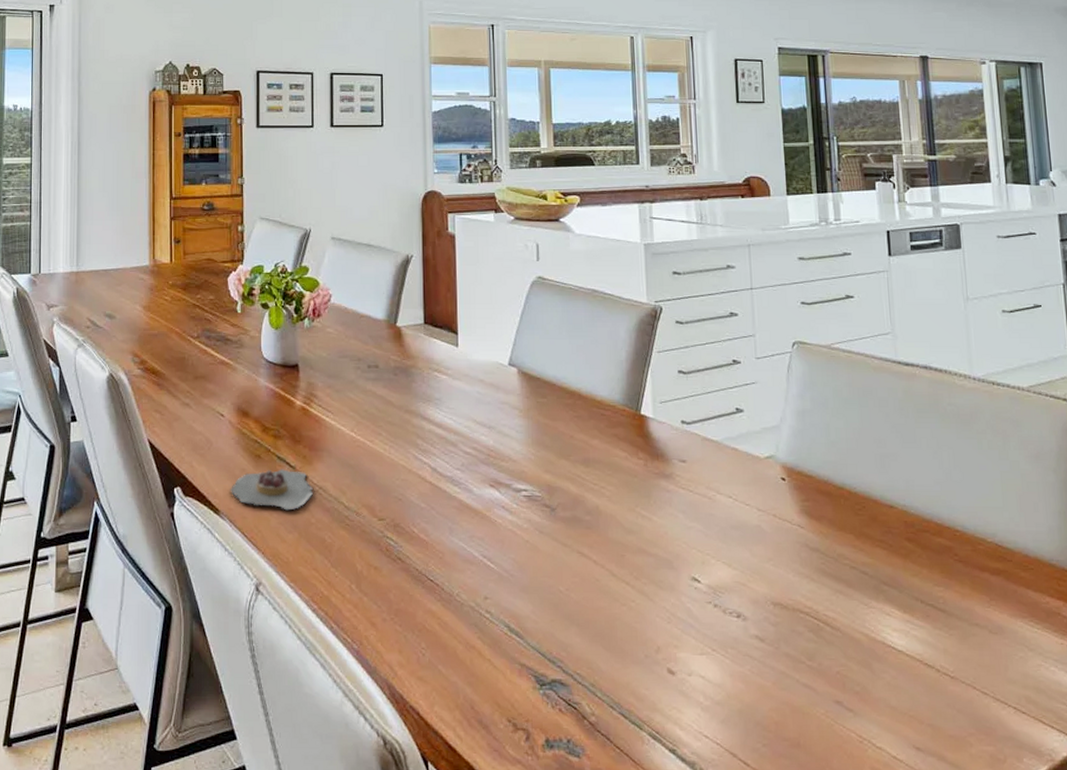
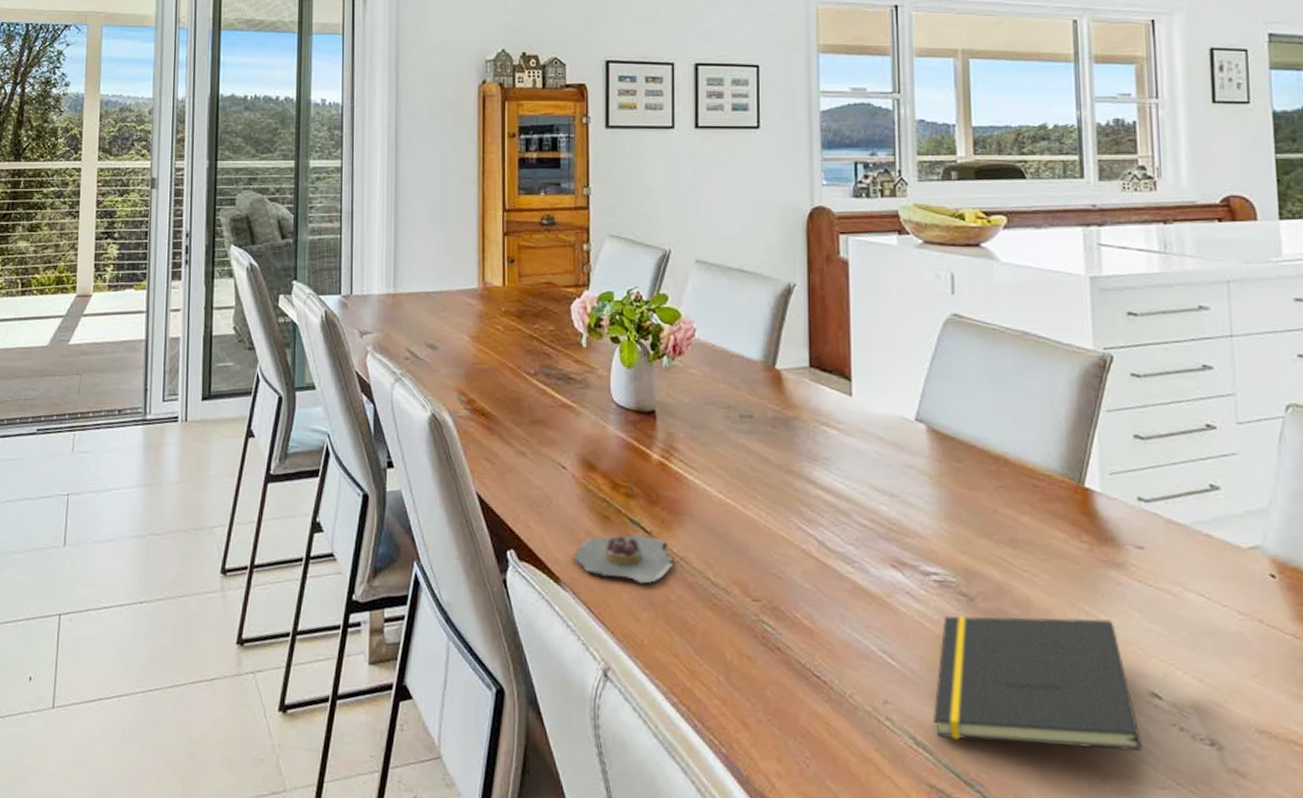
notepad: none [524,520,686,626] -> present [933,614,1143,752]

